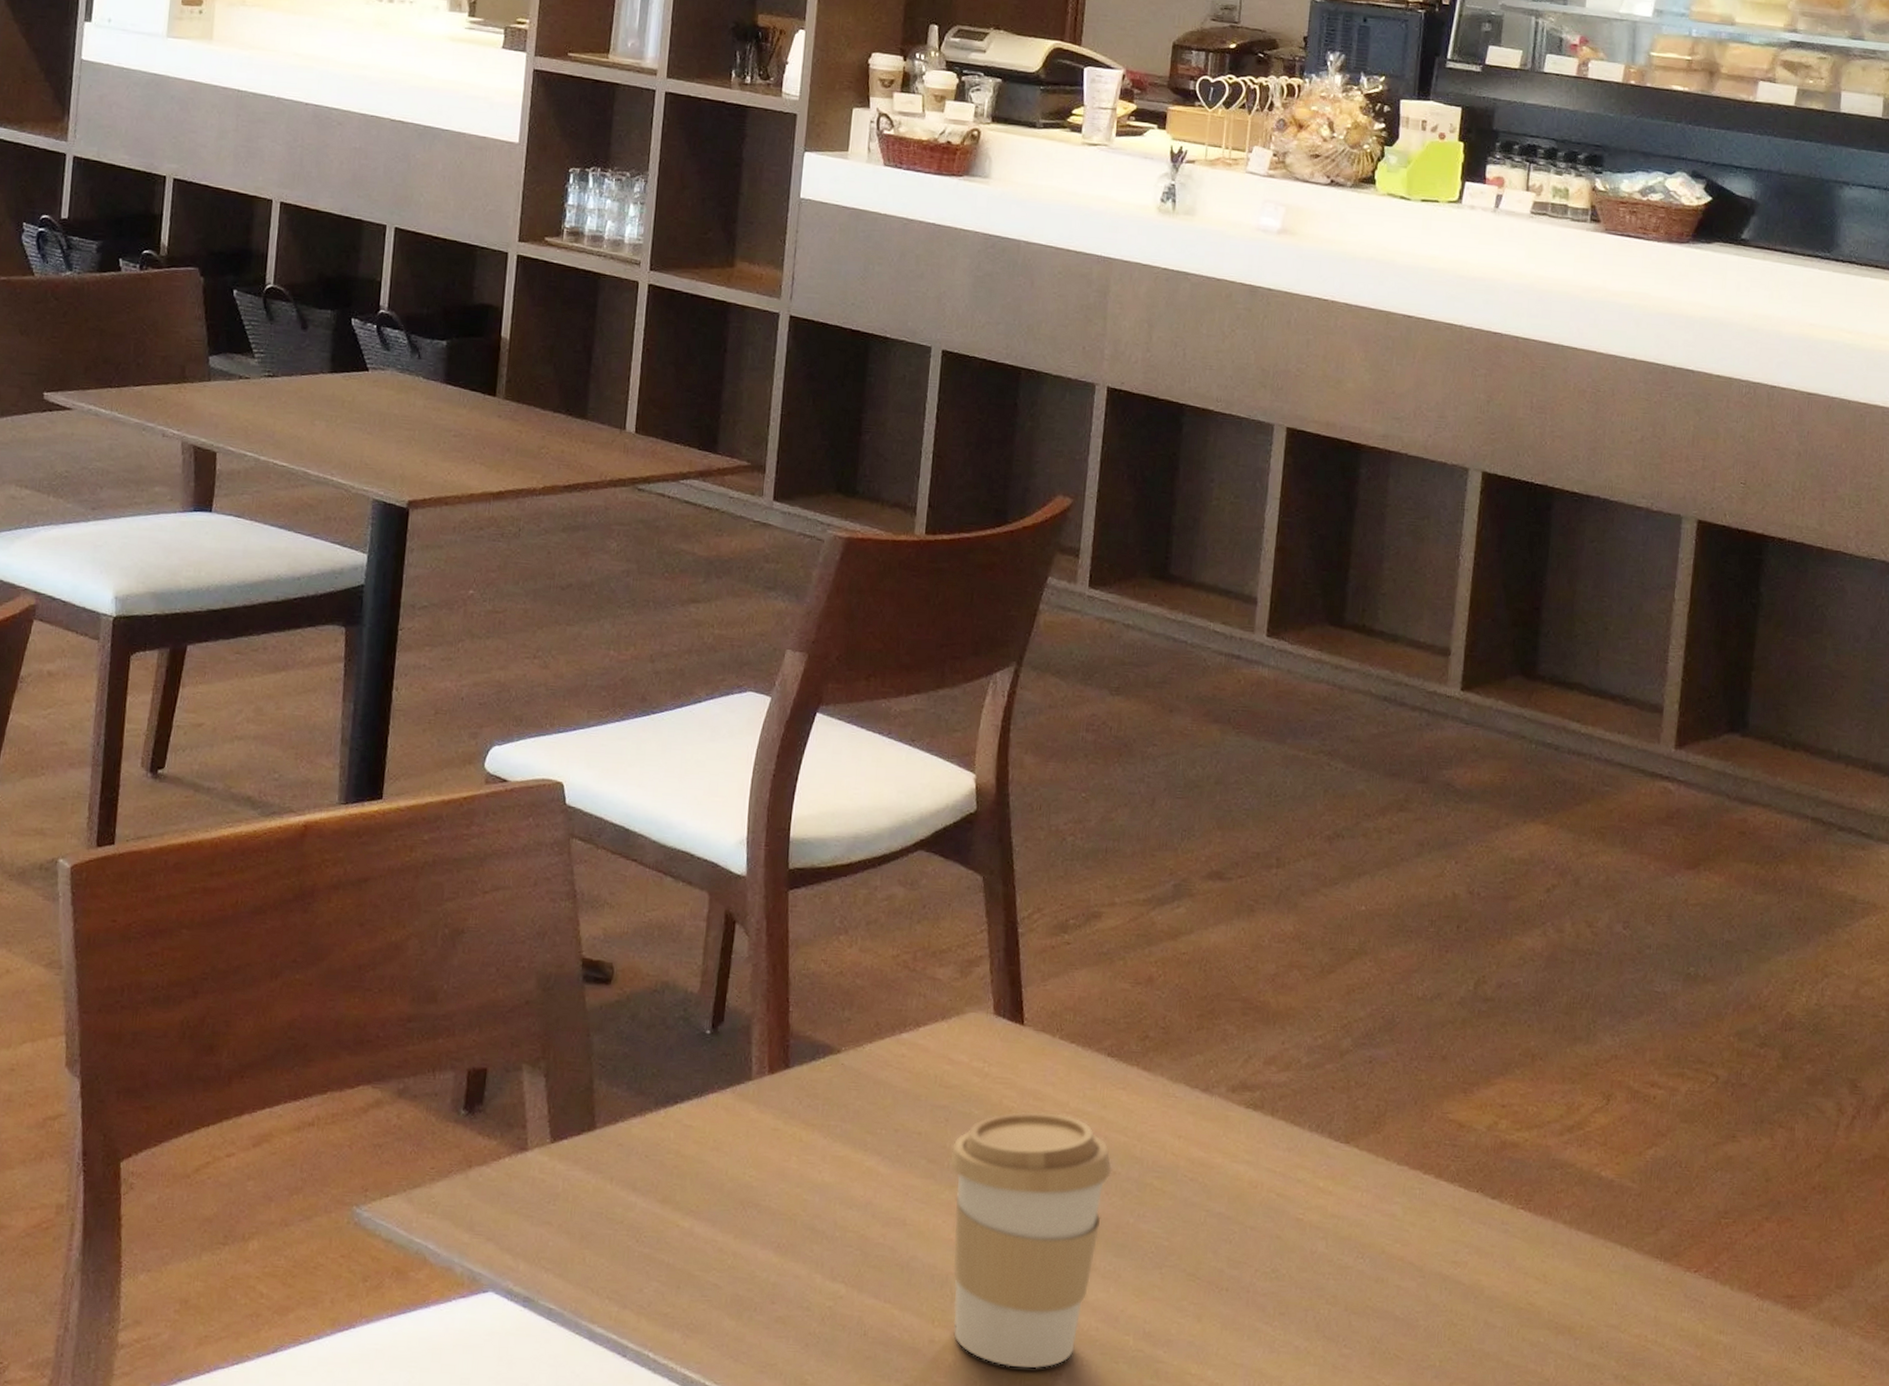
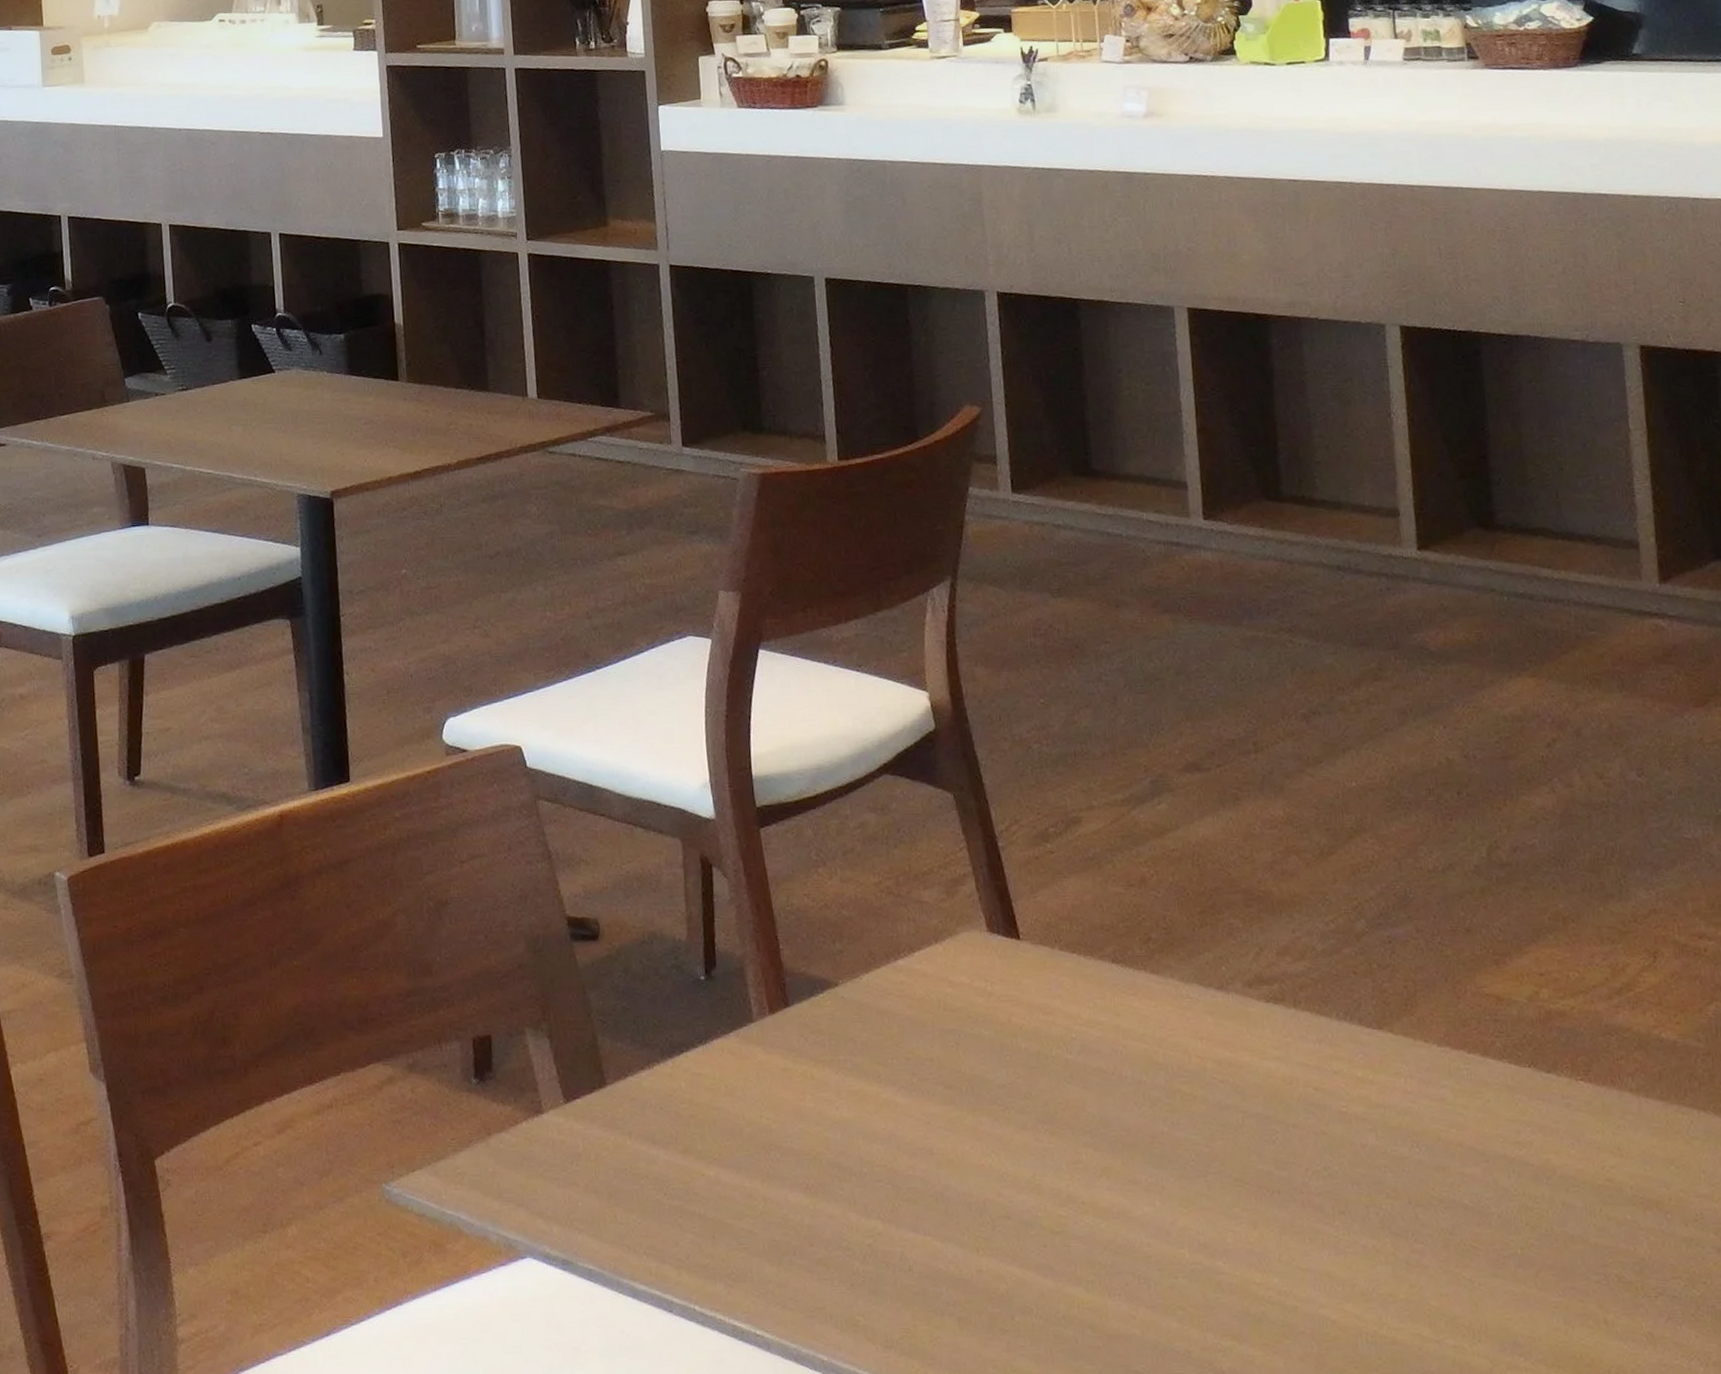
coffee cup: present [950,1111,1113,1369] -> none [967,1026,1137,1292]

